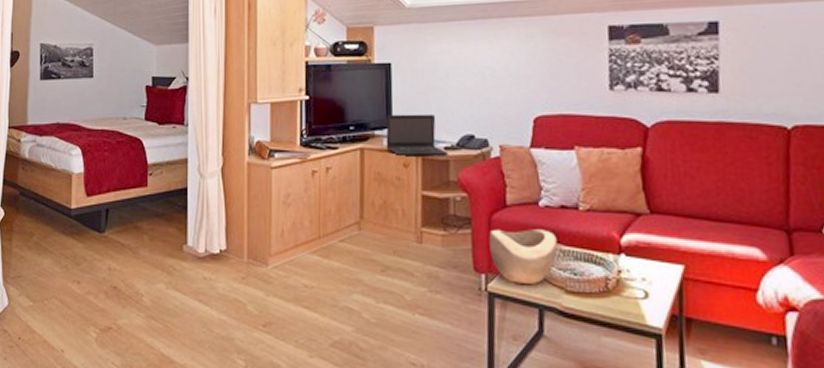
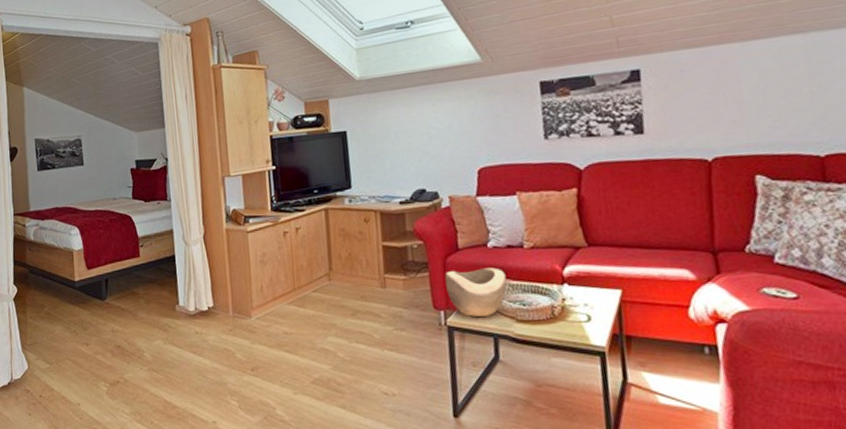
laptop: present [386,113,448,157] -> none [346,173,403,214]

